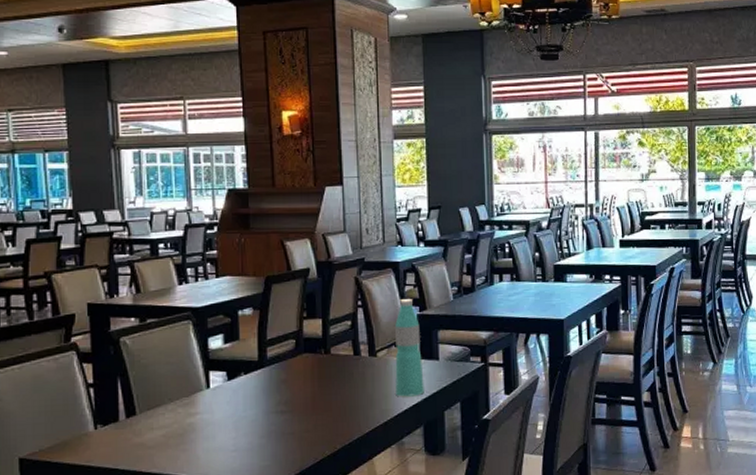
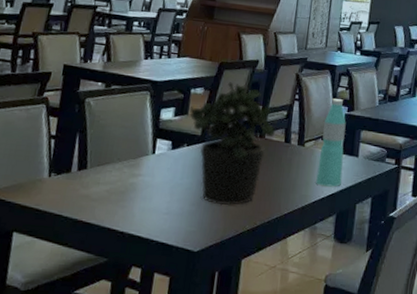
potted plant: none [240,297,342,434] -> present [189,82,276,206]

